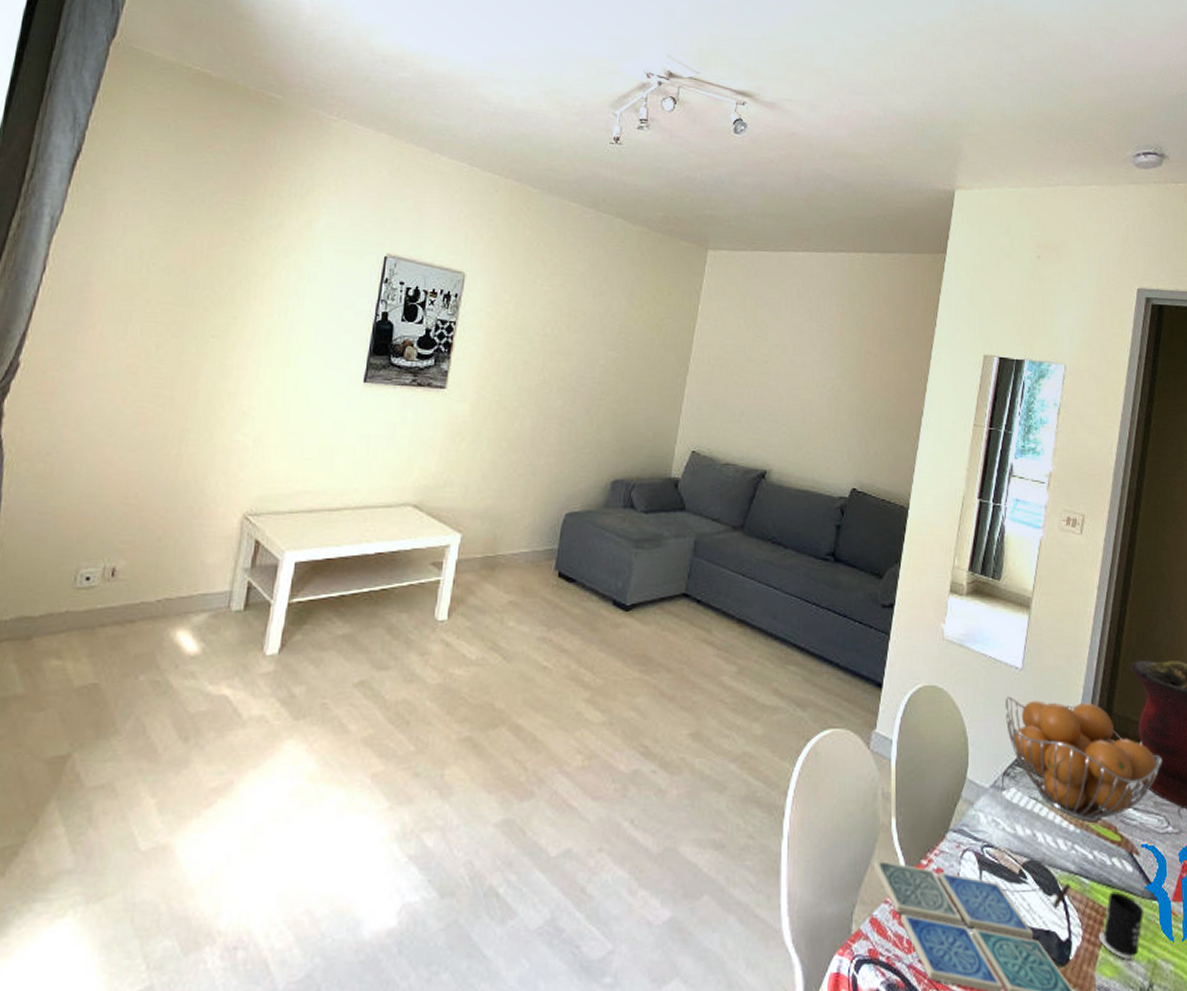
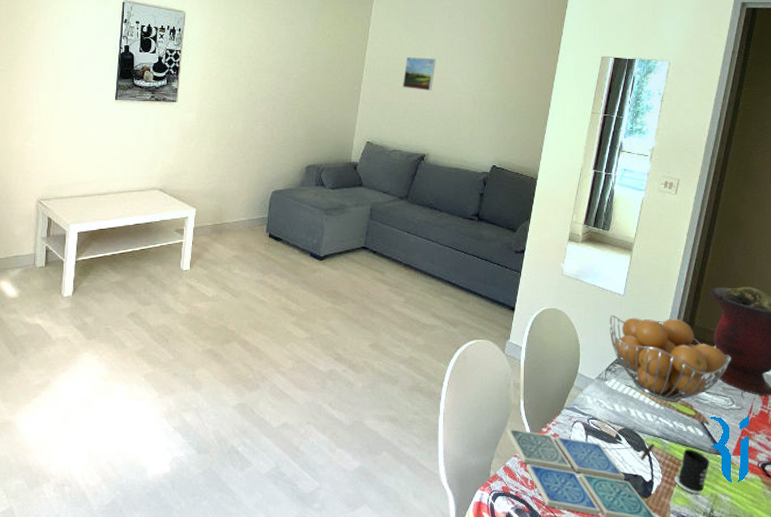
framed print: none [738,343,782,389] -> present [402,56,436,91]

